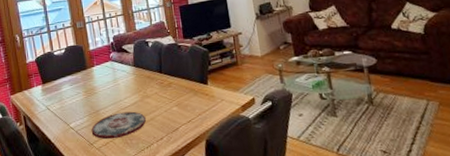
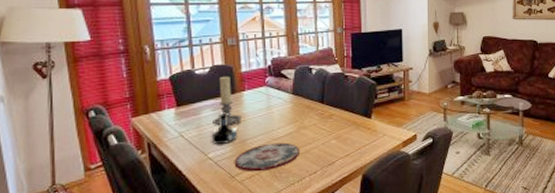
candle holder: none [71,54,95,99] -> present [213,76,243,126]
tequila bottle: none [71,86,92,115] -> present [211,112,237,144]

